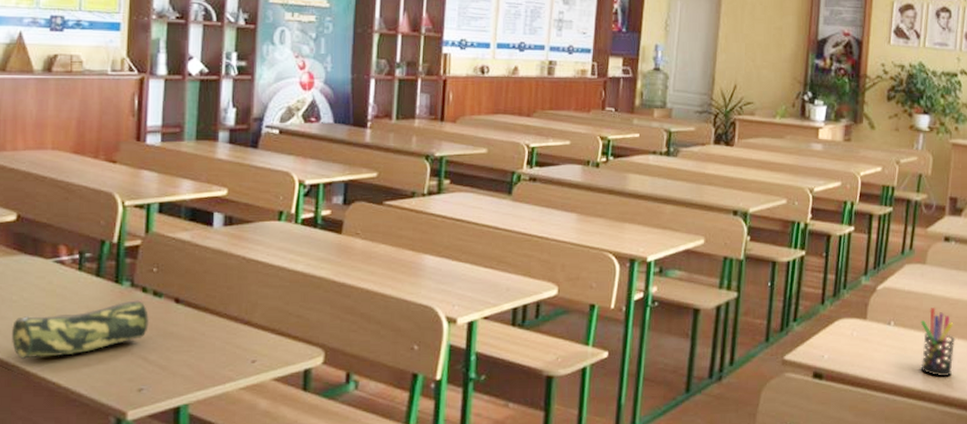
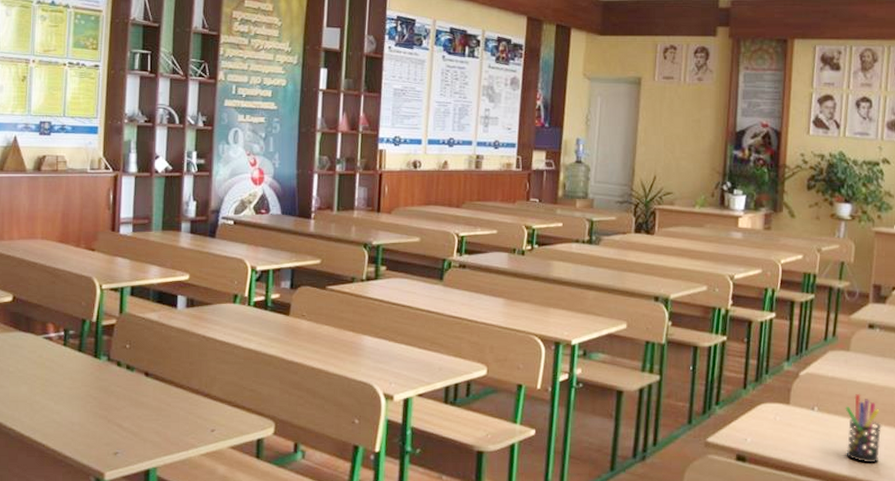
pencil case: present [12,300,150,359] -> none [9,373,124,423]

